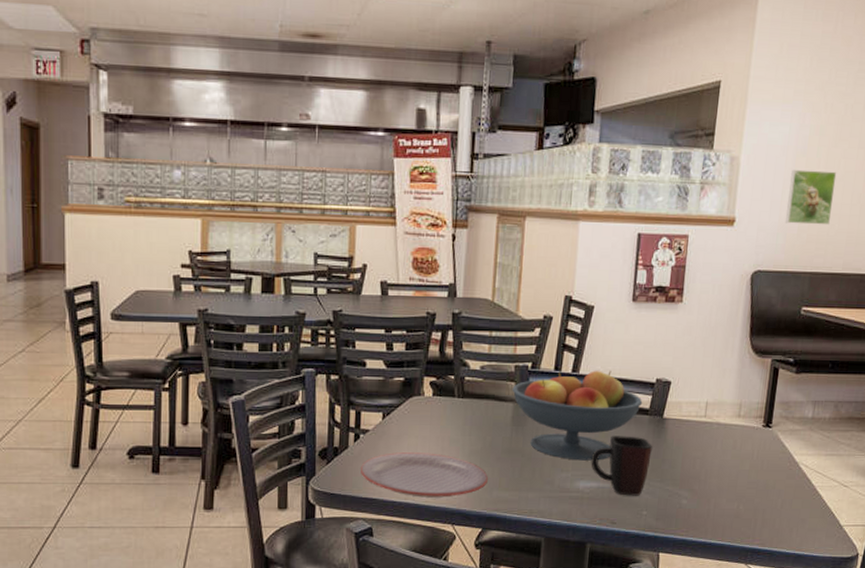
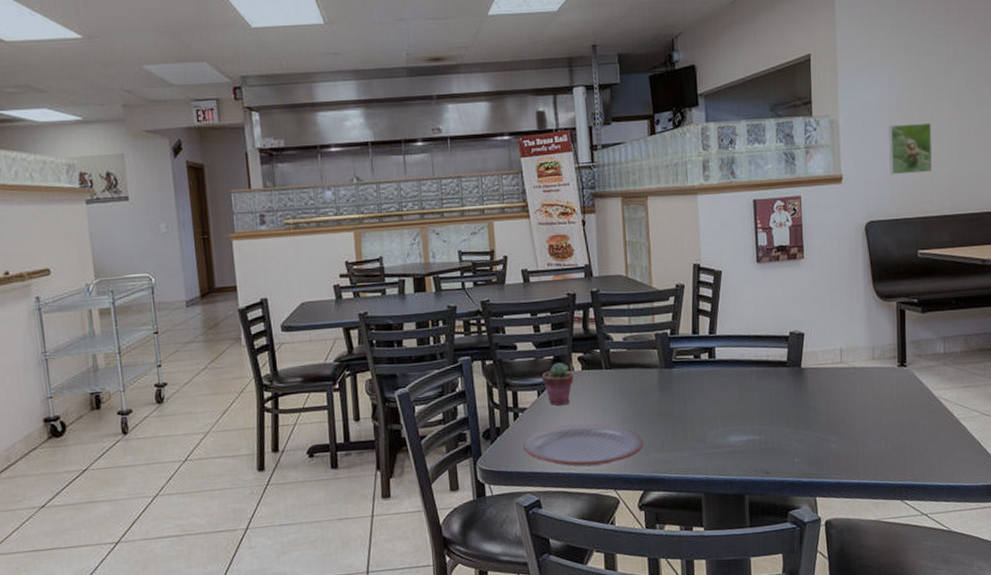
potted succulent: none [389,385,423,430] -> present [542,362,574,405]
fruit bowl: present [512,371,643,461] -> none [655,329,780,417]
mug: present [591,435,652,496] -> none [738,388,795,446]

